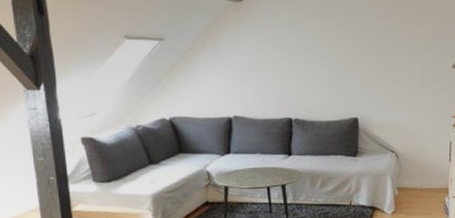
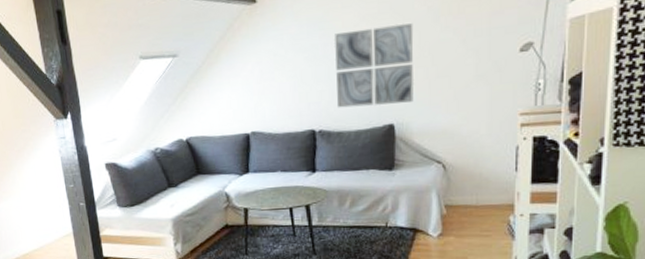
wall art: none [310,36,374,101] -> present [334,23,414,108]

